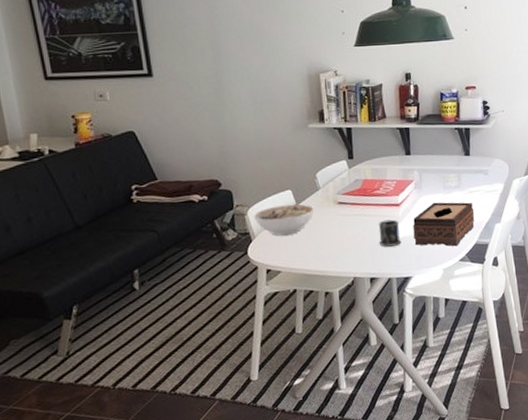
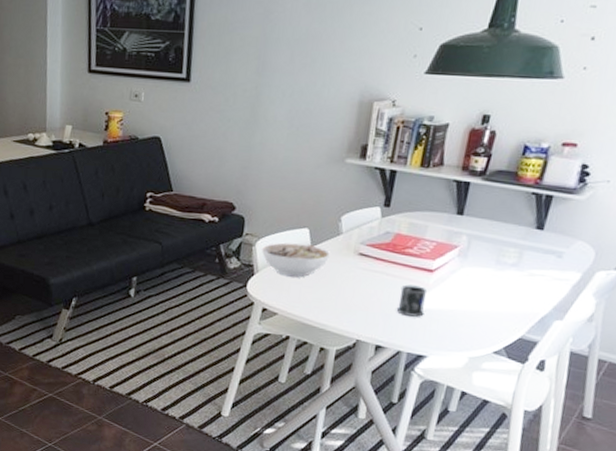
tissue box: present [413,202,475,247] -> none [441,277,530,336]

